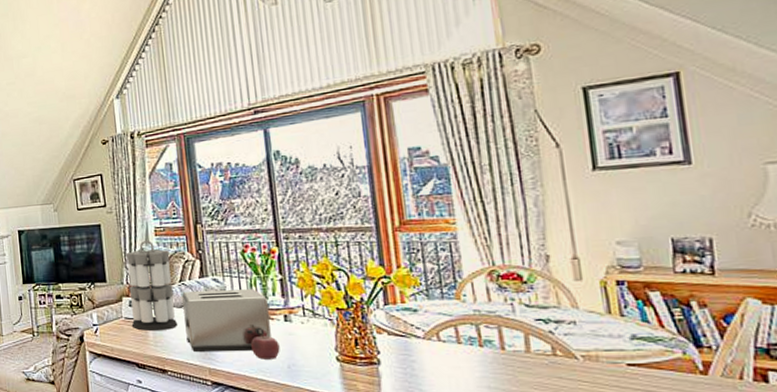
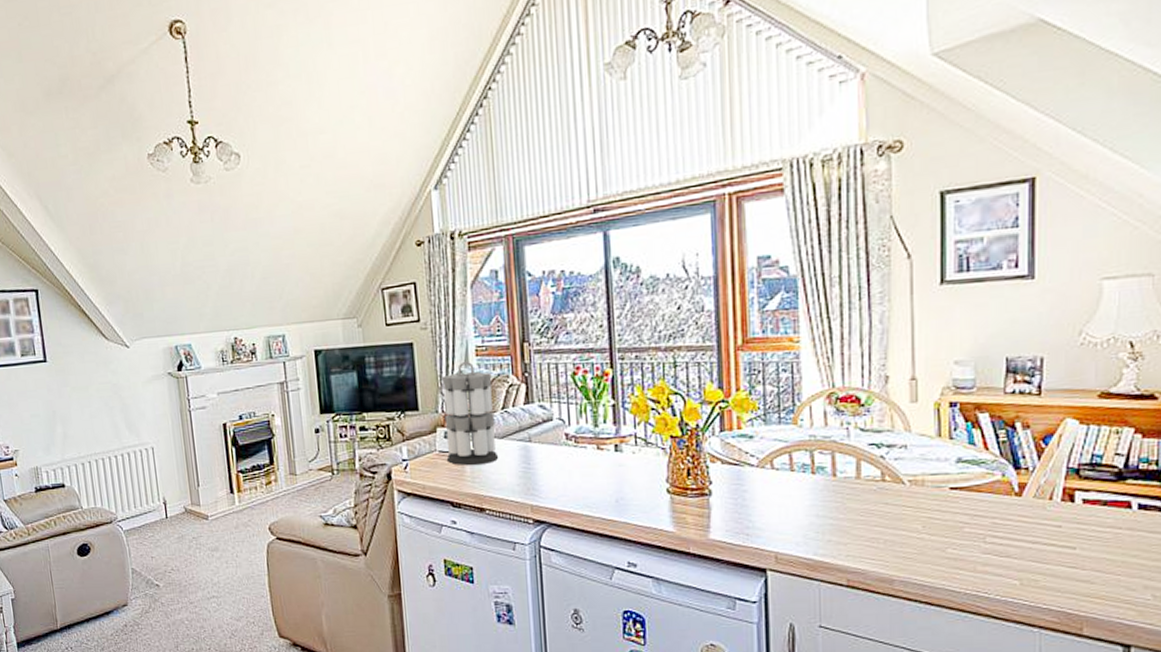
toaster: present [182,289,271,353] -> none [504,416,600,488]
fruit: present [251,332,280,360] -> none [578,464,608,494]

